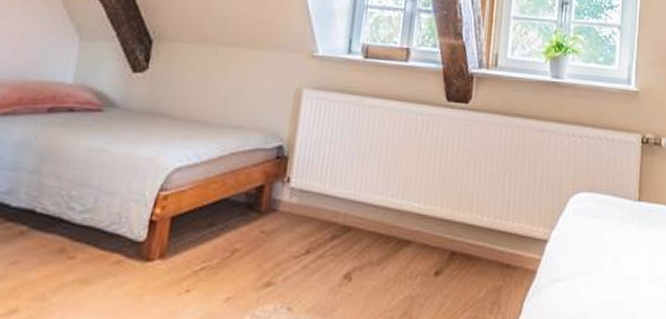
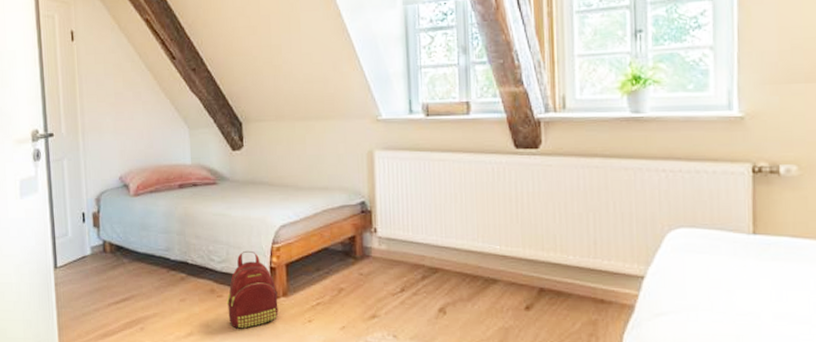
backpack: none [76,198,153,304] -> present [226,250,279,330]

